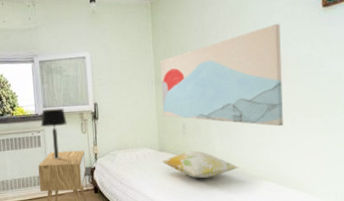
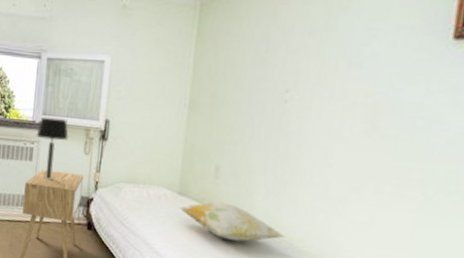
wall art: present [161,24,283,127] -> none [192,53,382,194]

